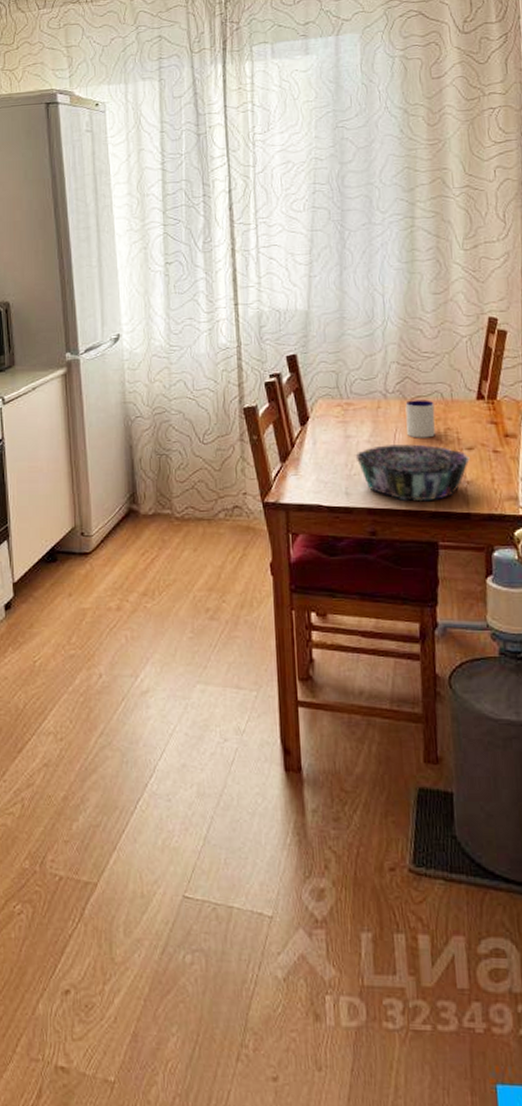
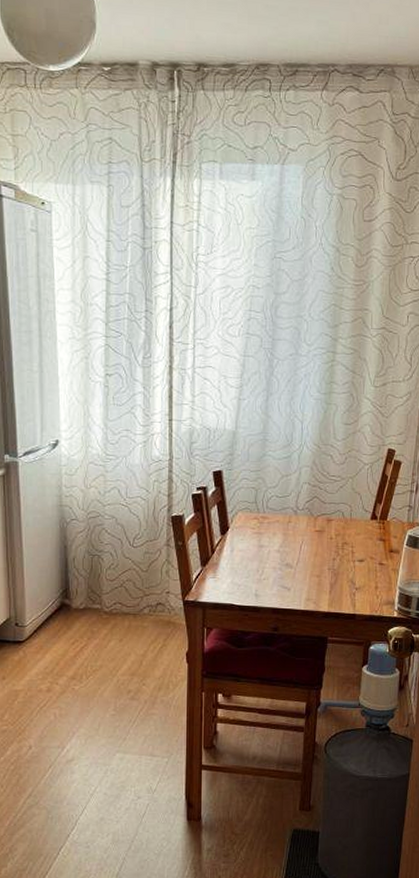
decorative bowl: present [355,444,470,502] -> none [266,555,360,604]
mug: present [405,400,436,438] -> none [311,517,336,550]

